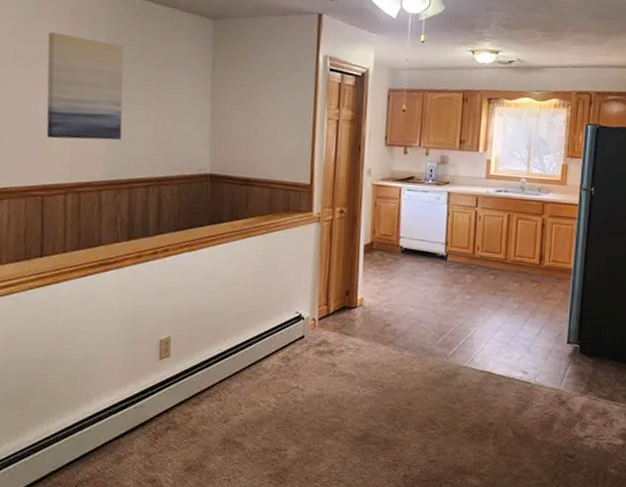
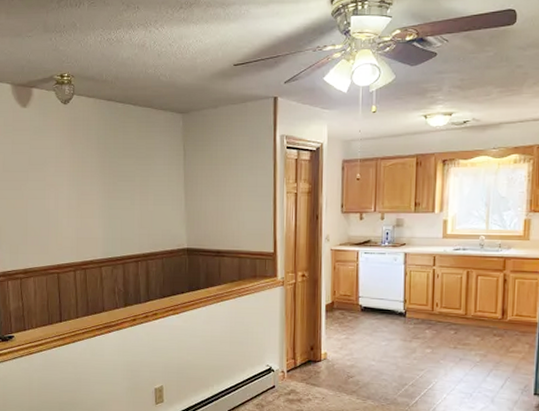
wall art: present [46,32,124,140] -> none [53,139,114,227]

